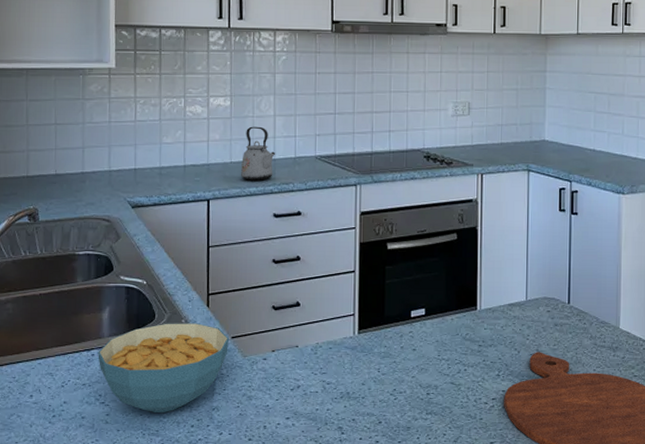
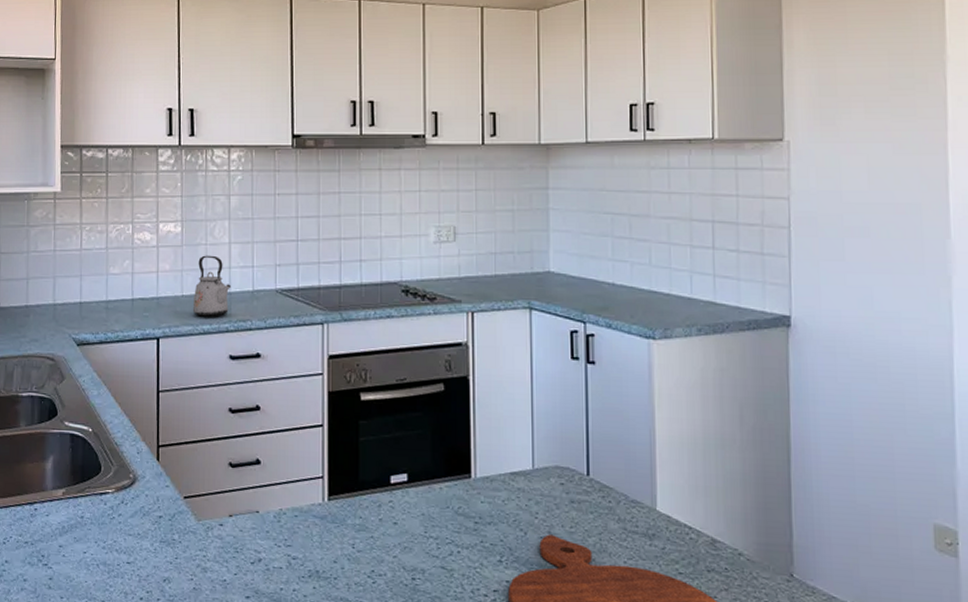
cereal bowl: present [98,323,230,413] -> none [41,477,182,581]

